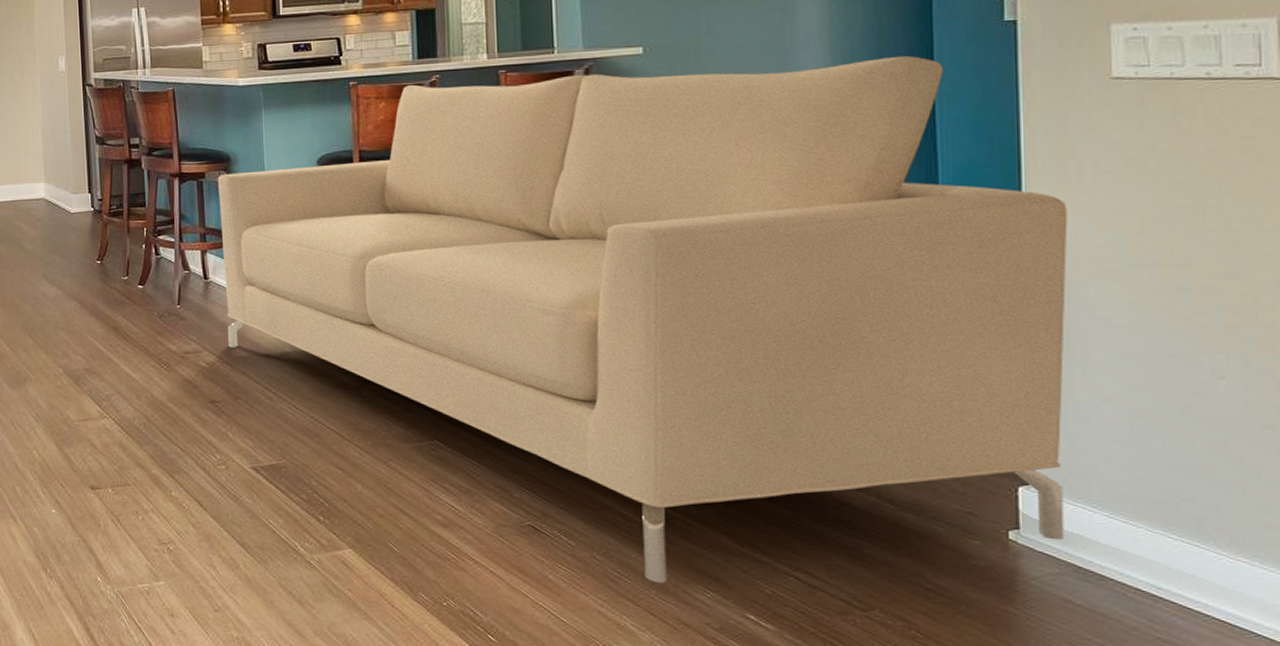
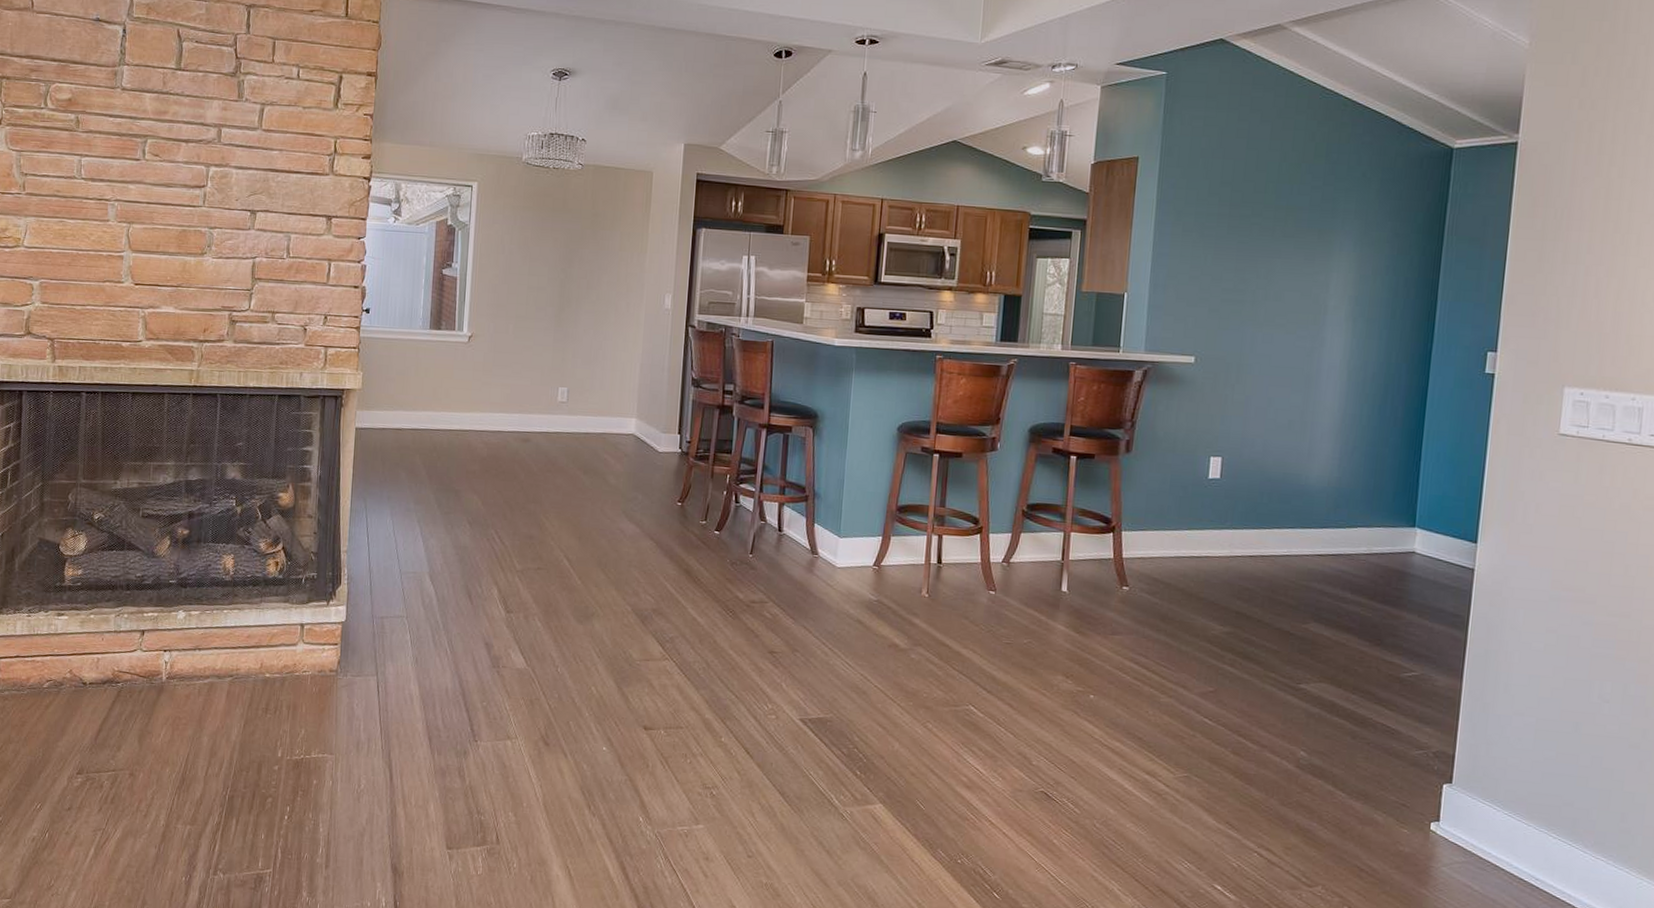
sofa: present [217,55,1068,583] -> none [793,365,1512,853]

